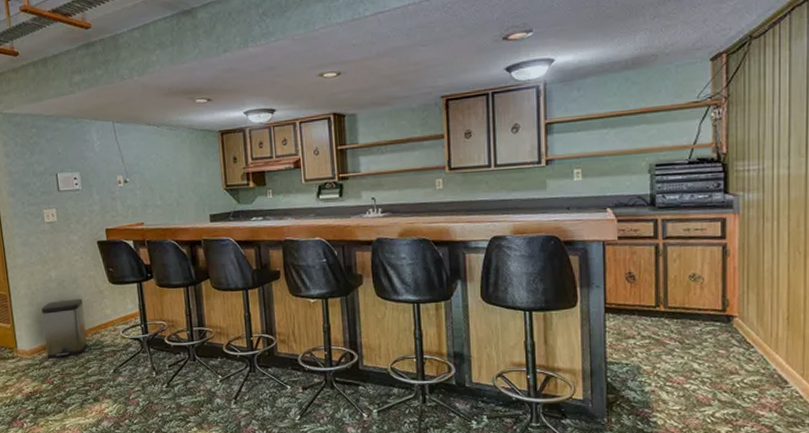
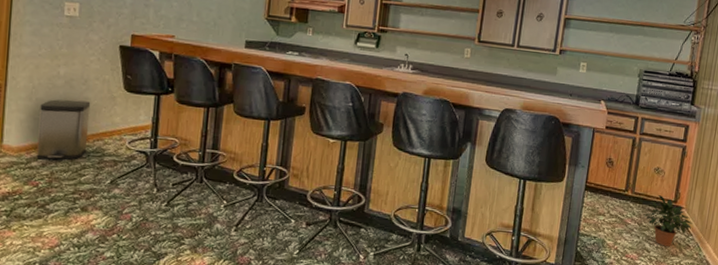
potted plant: none [684,304,752,364] -> present [643,194,693,247]

